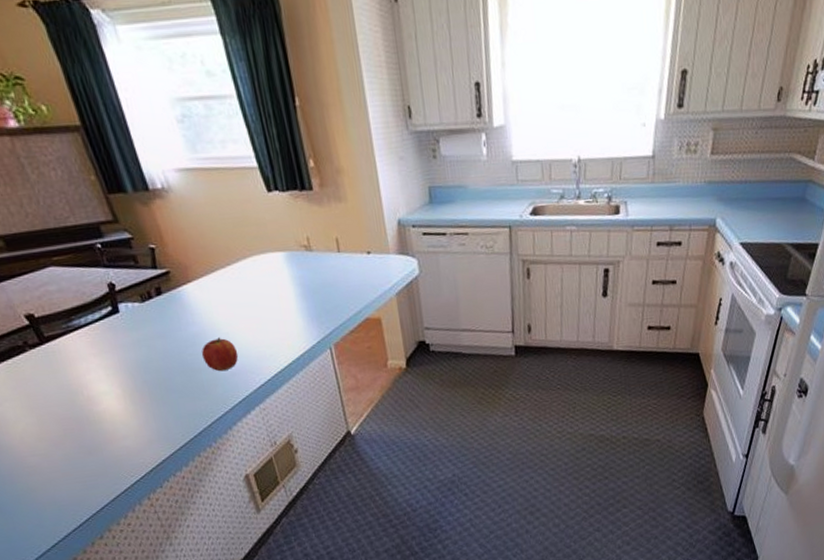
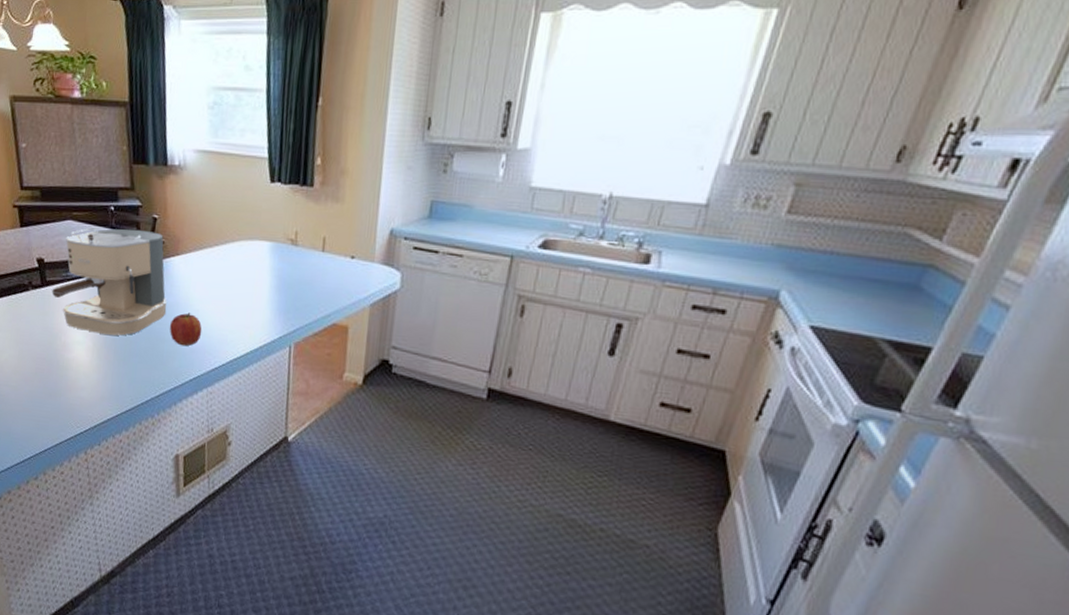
coffee maker: none [53,263,195,379] -> present [52,228,167,336]

